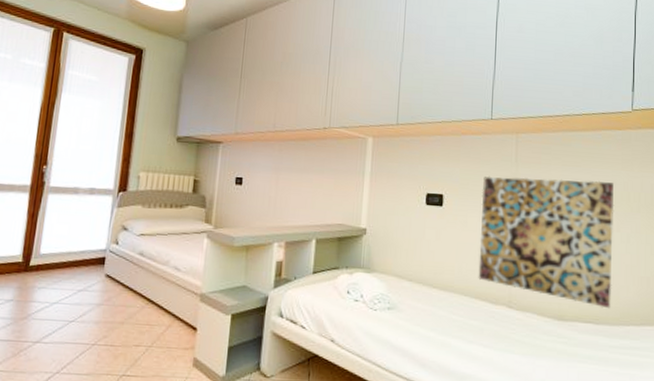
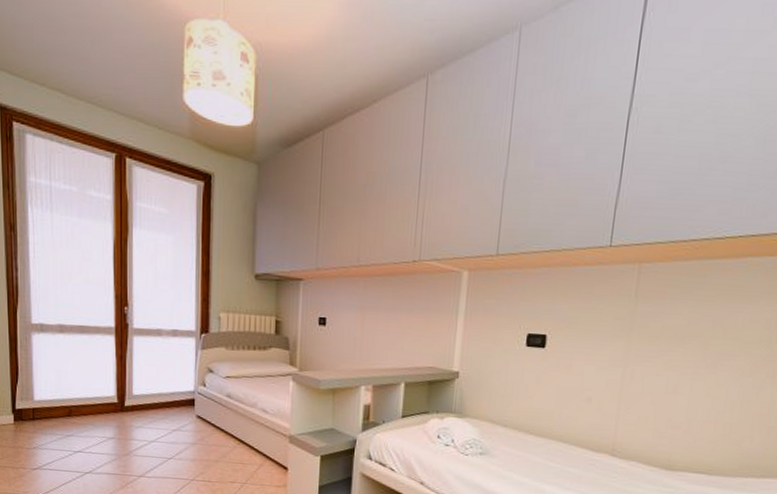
wall art: present [478,176,614,309] -> none [580,313,753,460]

